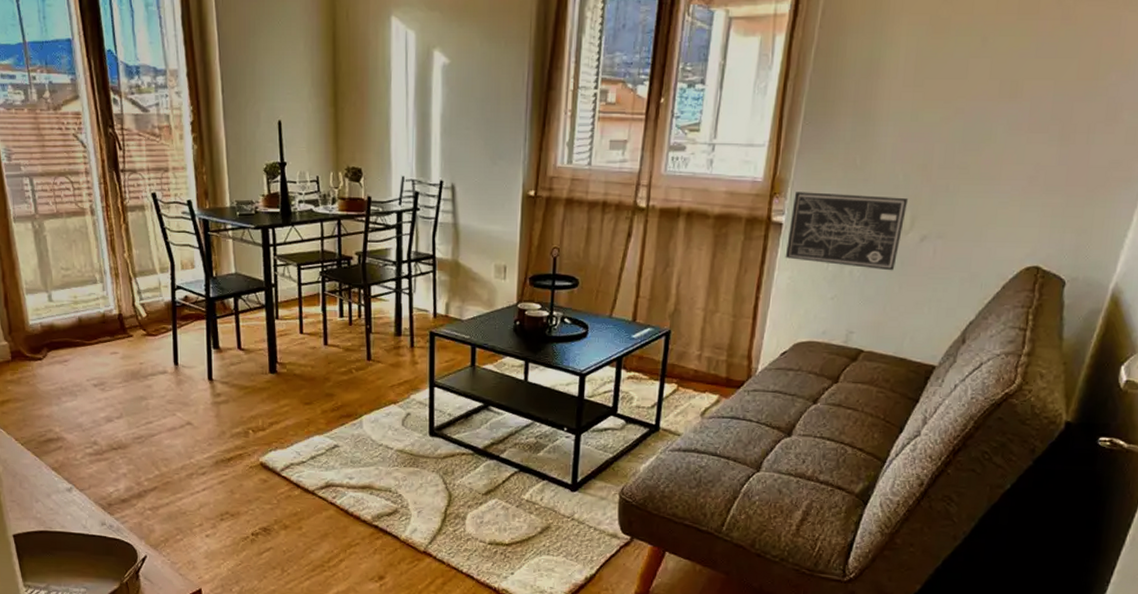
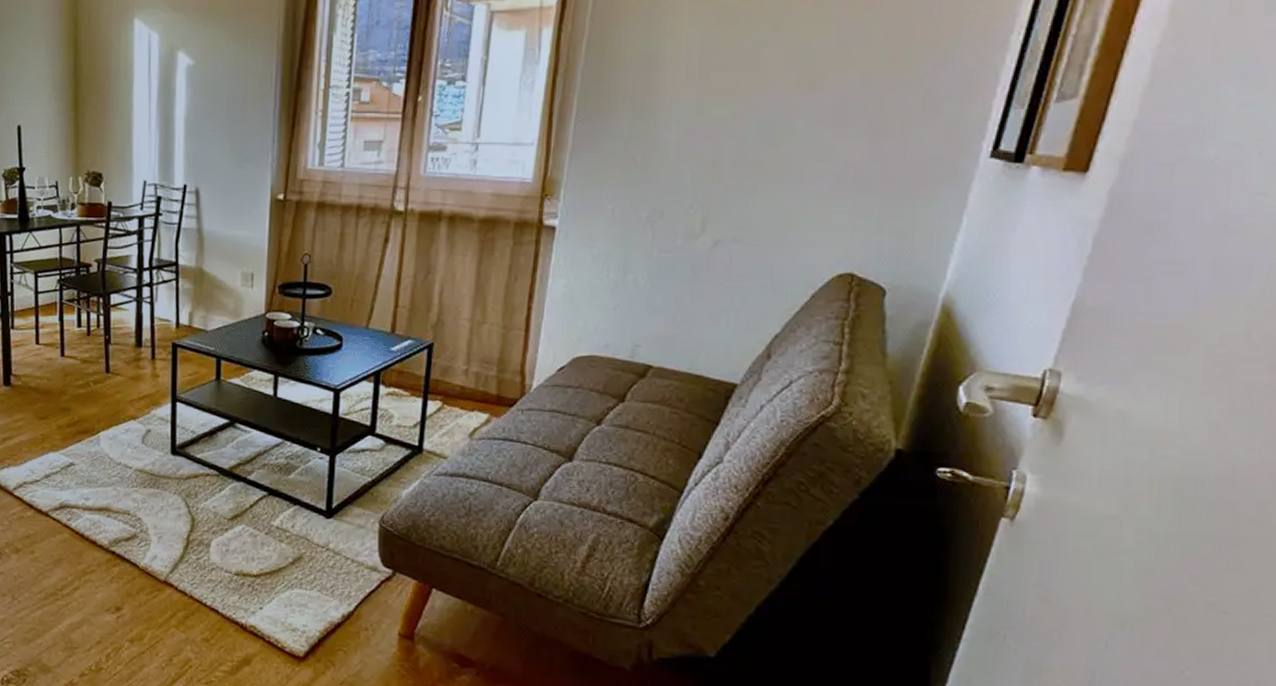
wall art: present [785,192,909,271] -> none [559,193,698,279]

